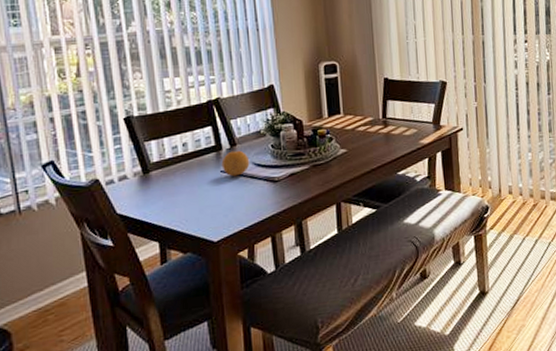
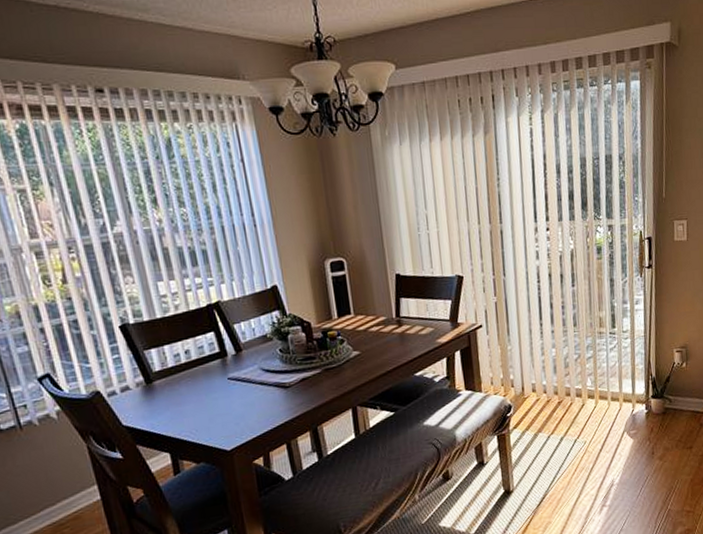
fruit: present [221,150,250,177] -> none [228,356,258,384]

